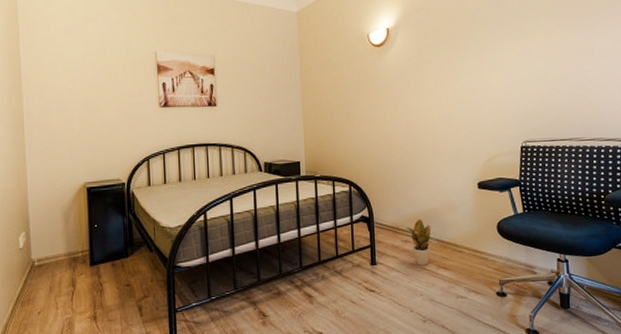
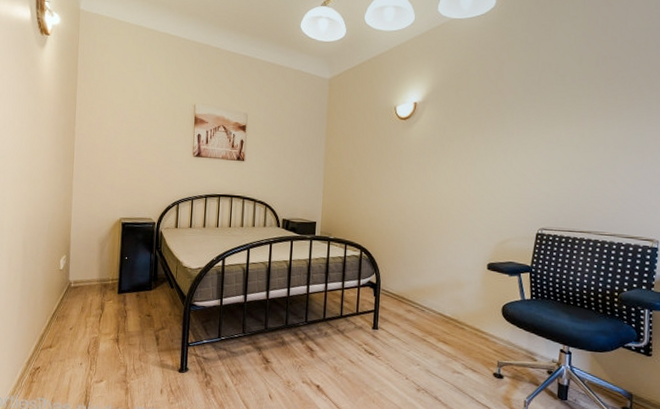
potted plant: present [403,219,432,265] -> none [408,291,436,336]

